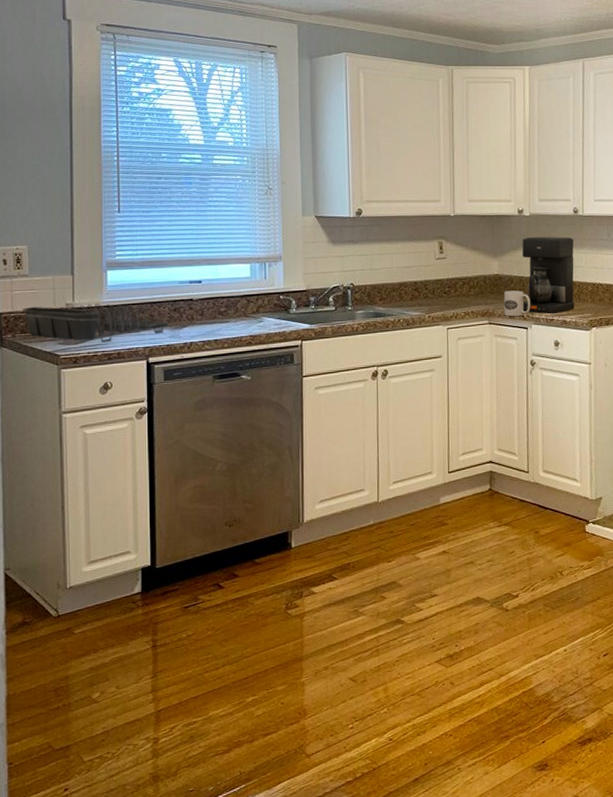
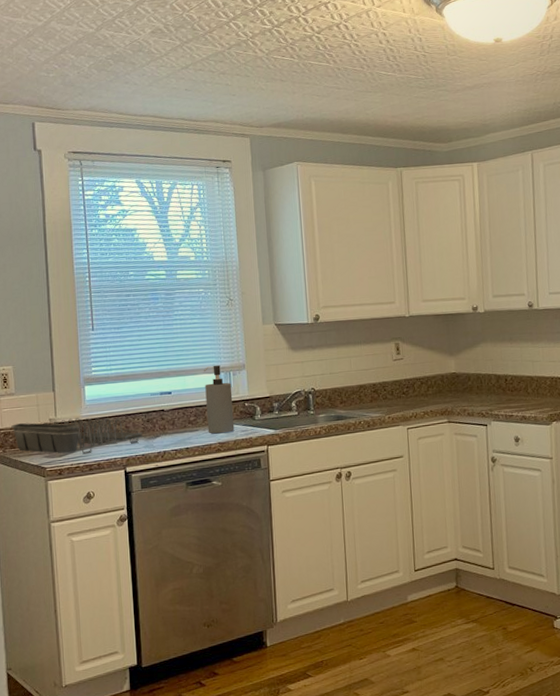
soap dispenser: none [238,255,268,326] -> present [204,364,235,434]
mug: present [503,290,531,317] -> none [461,387,489,415]
coffee maker: present [522,236,575,314] -> none [477,331,534,410]

